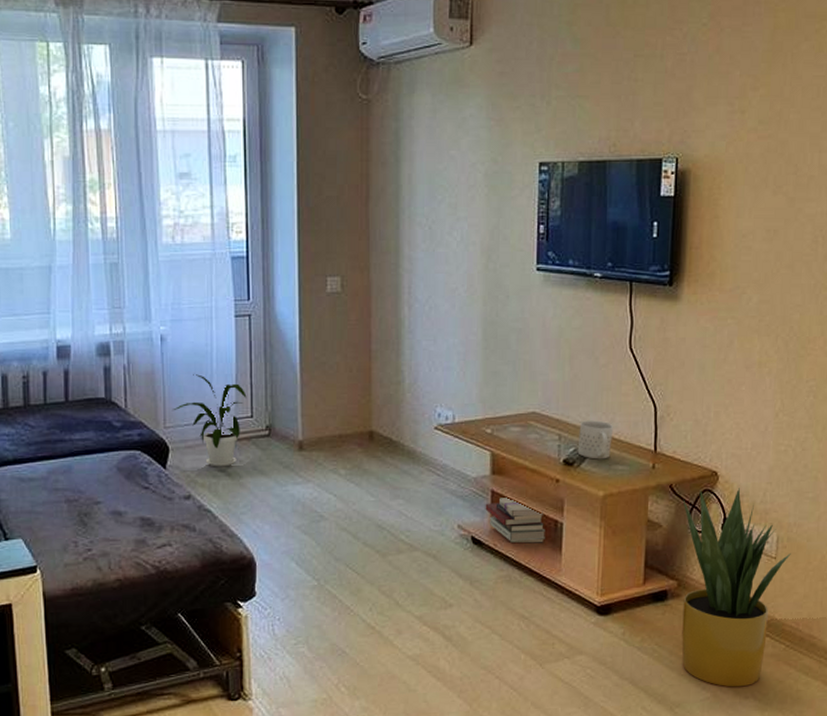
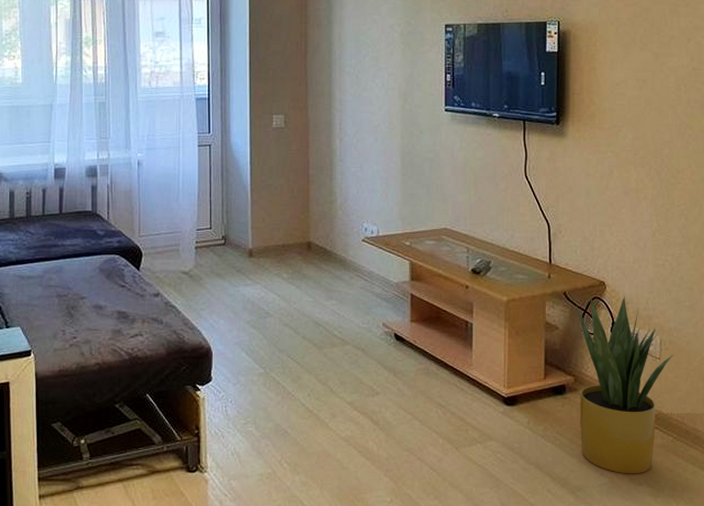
house plant: present [173,374,247,467] -> none [146,193,207,270]
books: present [485,498,545,543] -> none [406,300,458,341]
mug: present [577,420,614,460] -> none [483,236,514,269]

